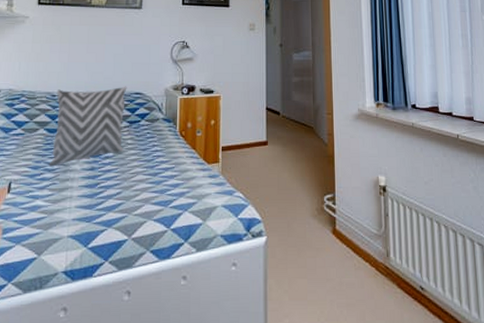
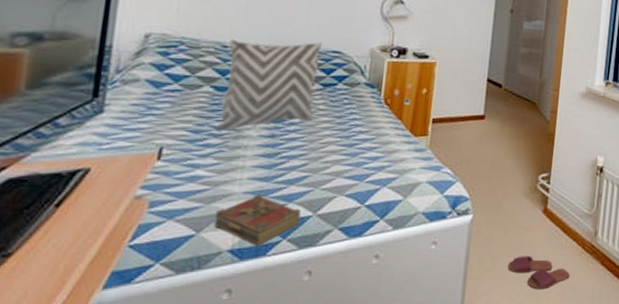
book: none [51,220,118,269] -> present [214,194,301,247]
slippers: none [305,277,367,313] -> present [508,256,570,290]

